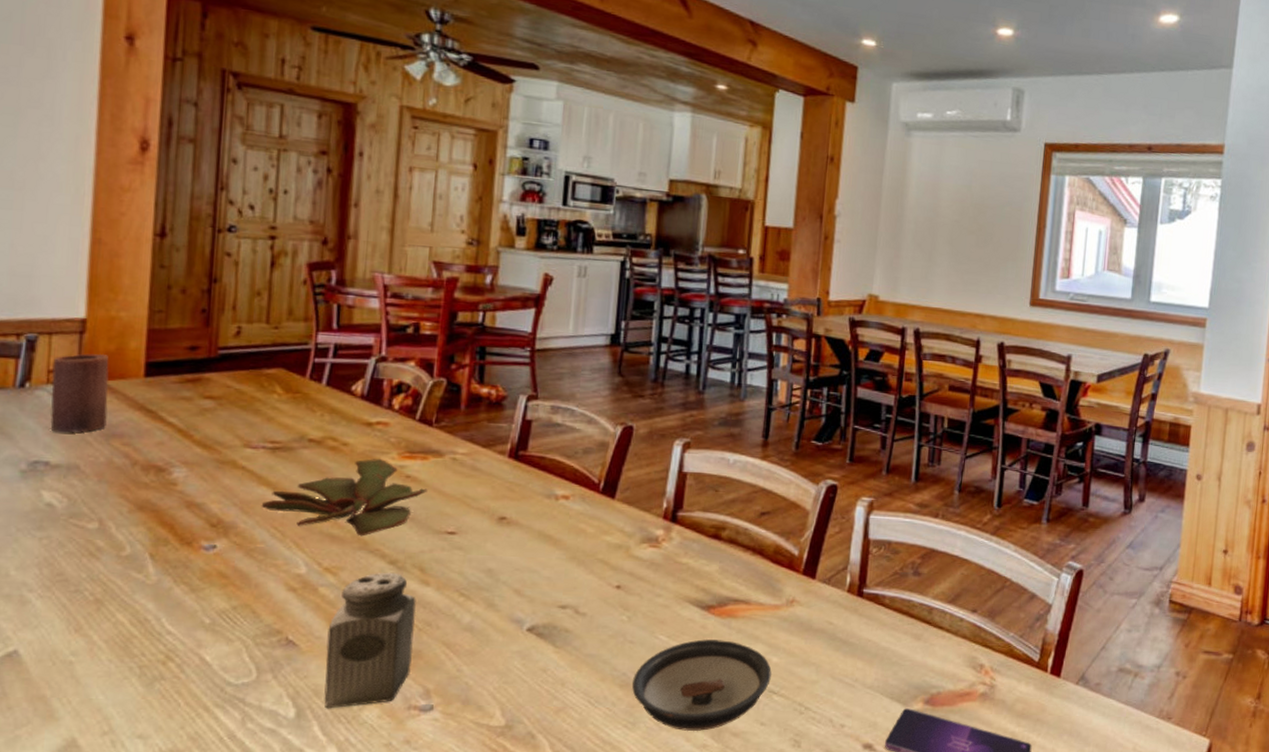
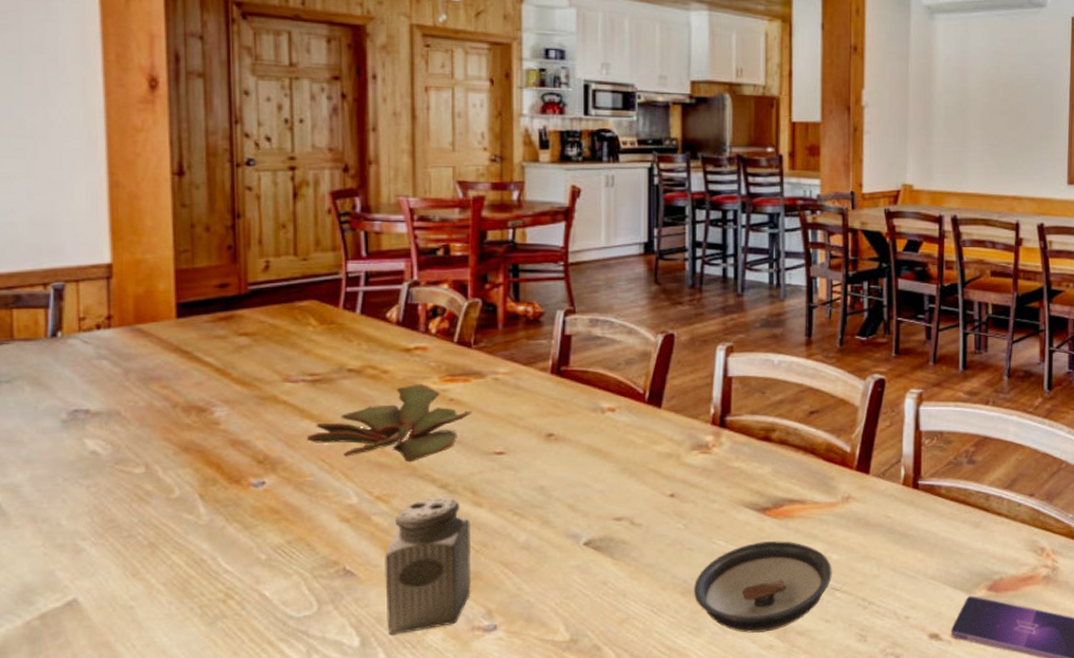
candle: present [50,353,109,433] -> none [83,298,143,380]

